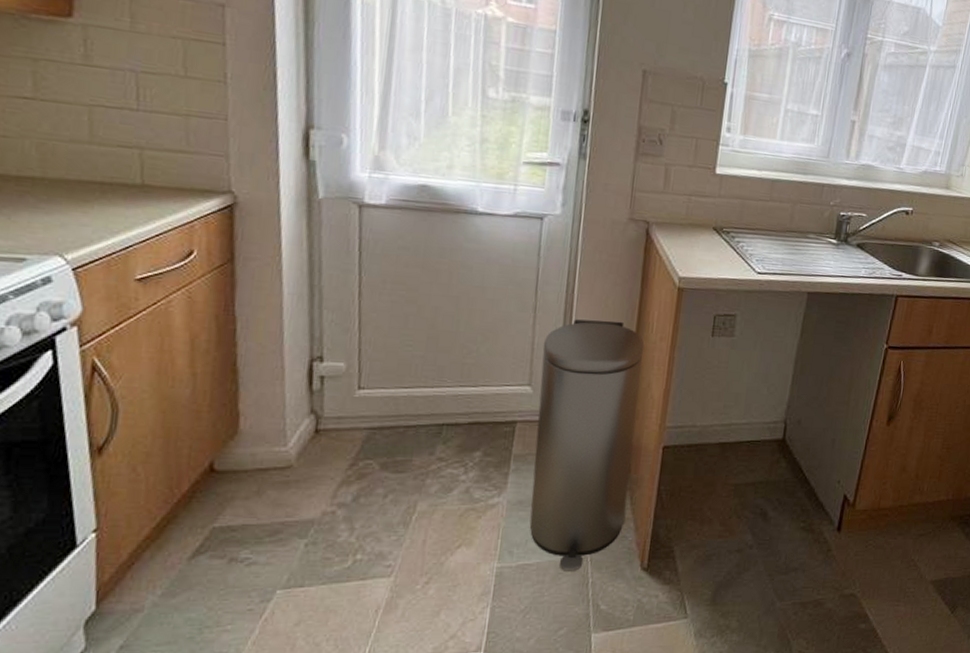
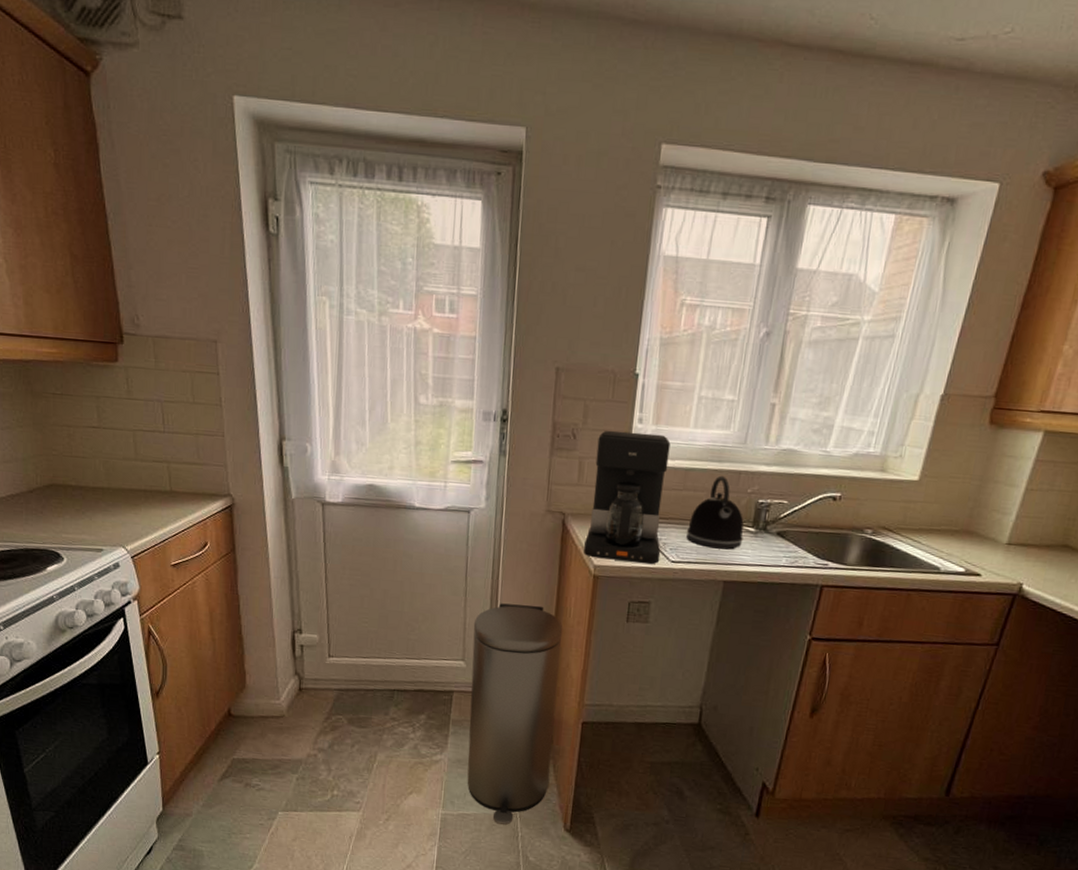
coffee maker: none [668,137,758,276] -> present [584,430,671,565]
kettle: none [772,187,827,261] -> present [686,475,744,550]

